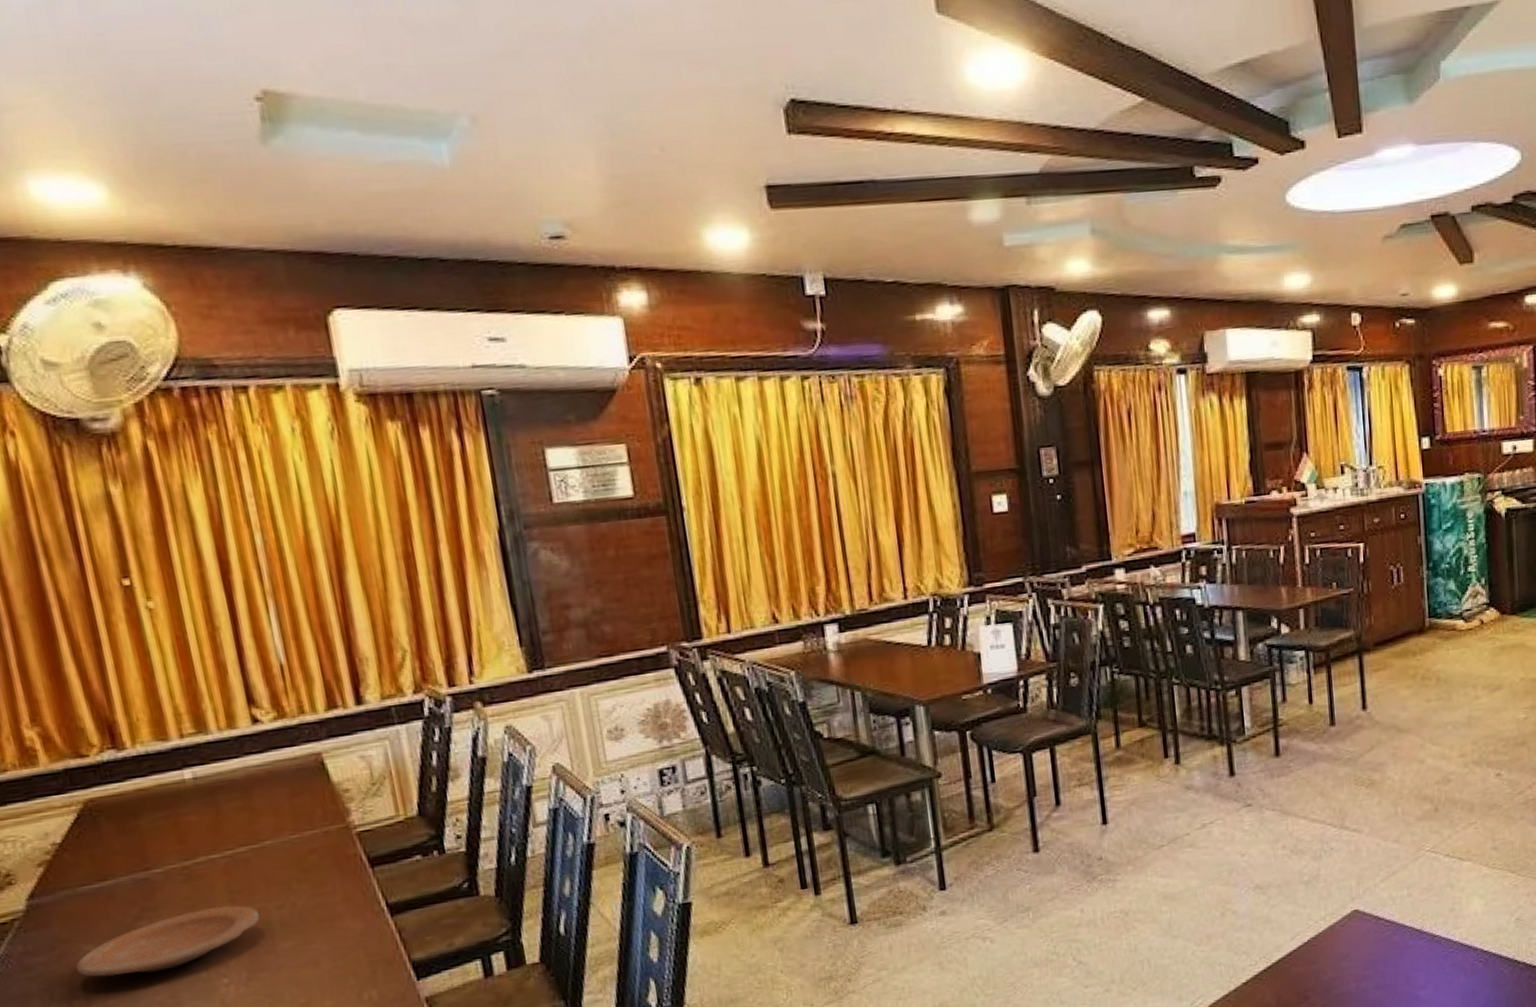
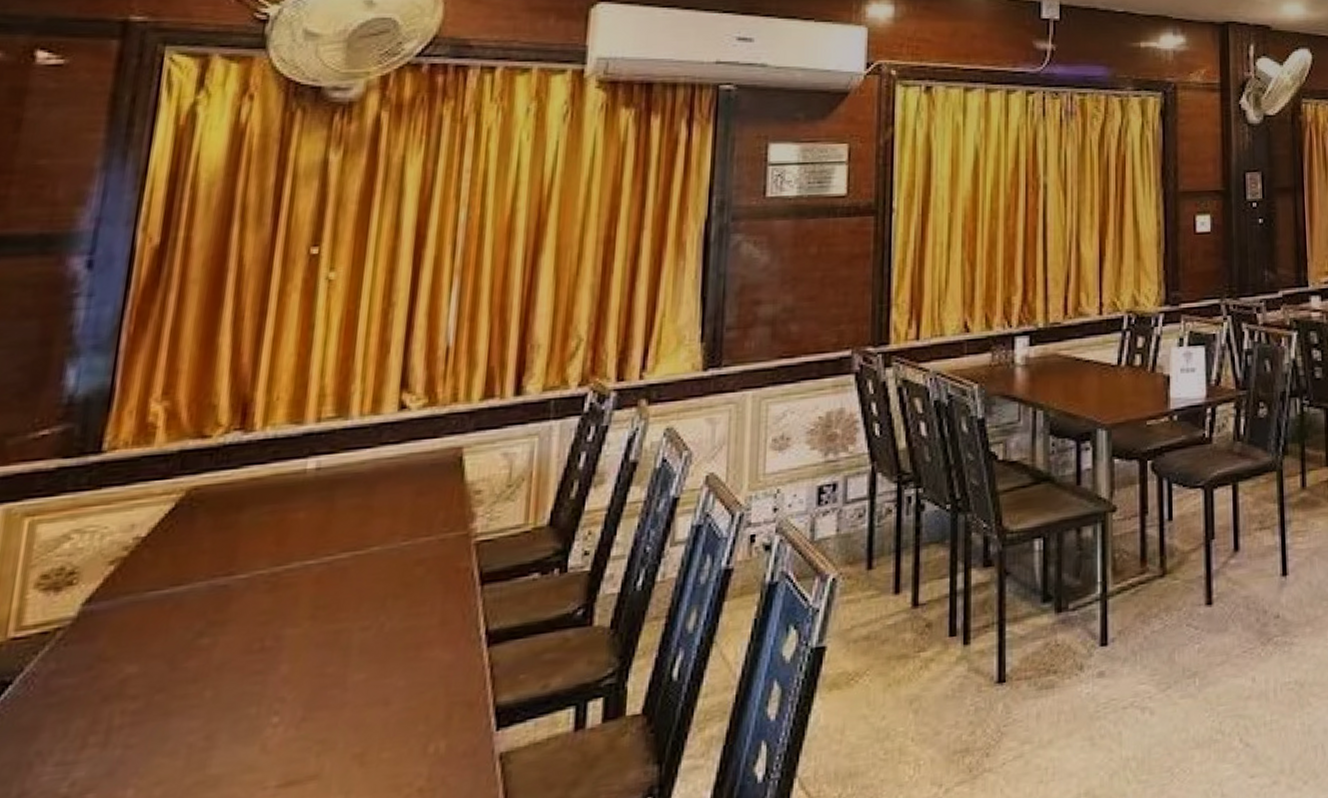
plate: present [75,905,260,977] -> none [106,623,341,708]

